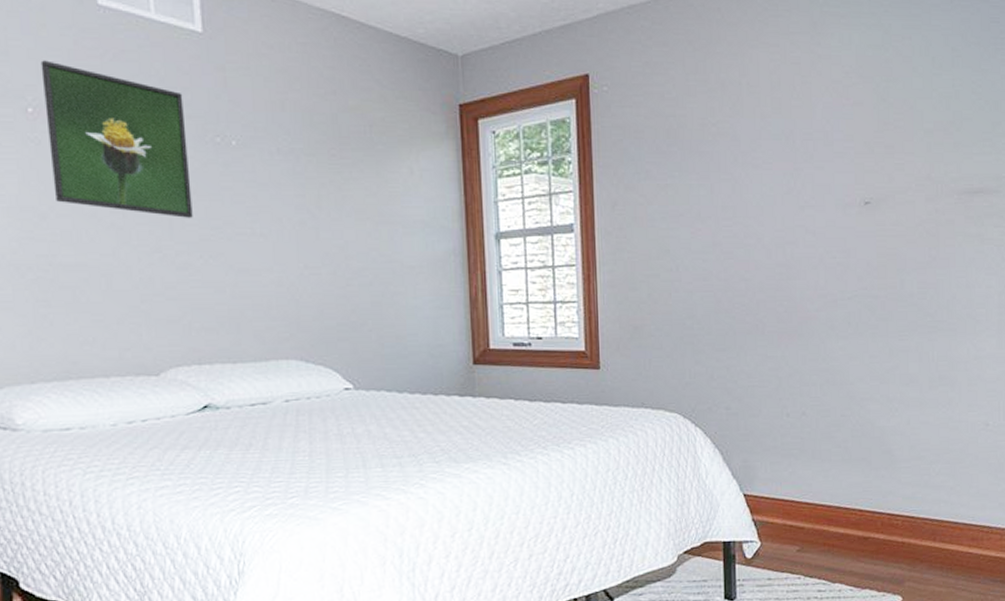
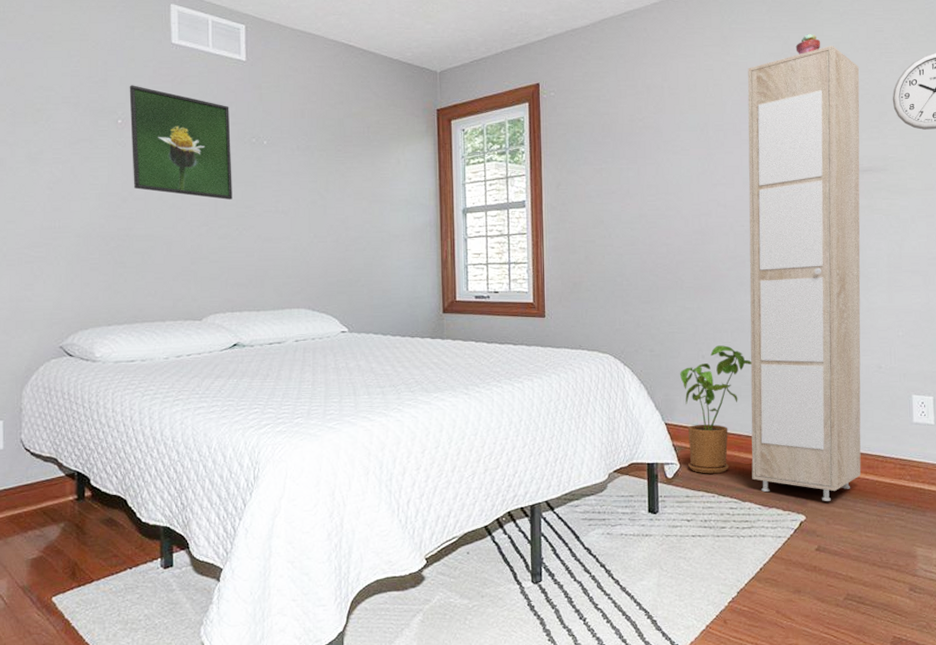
house plant: none [761,401,843,553] -> present [680,345,751,474]
cabinet: none [841,37,972,579] -> present [747,45,861,501]
potted succulent: none [898,21,928,48] -> present [795,33,821,55]

